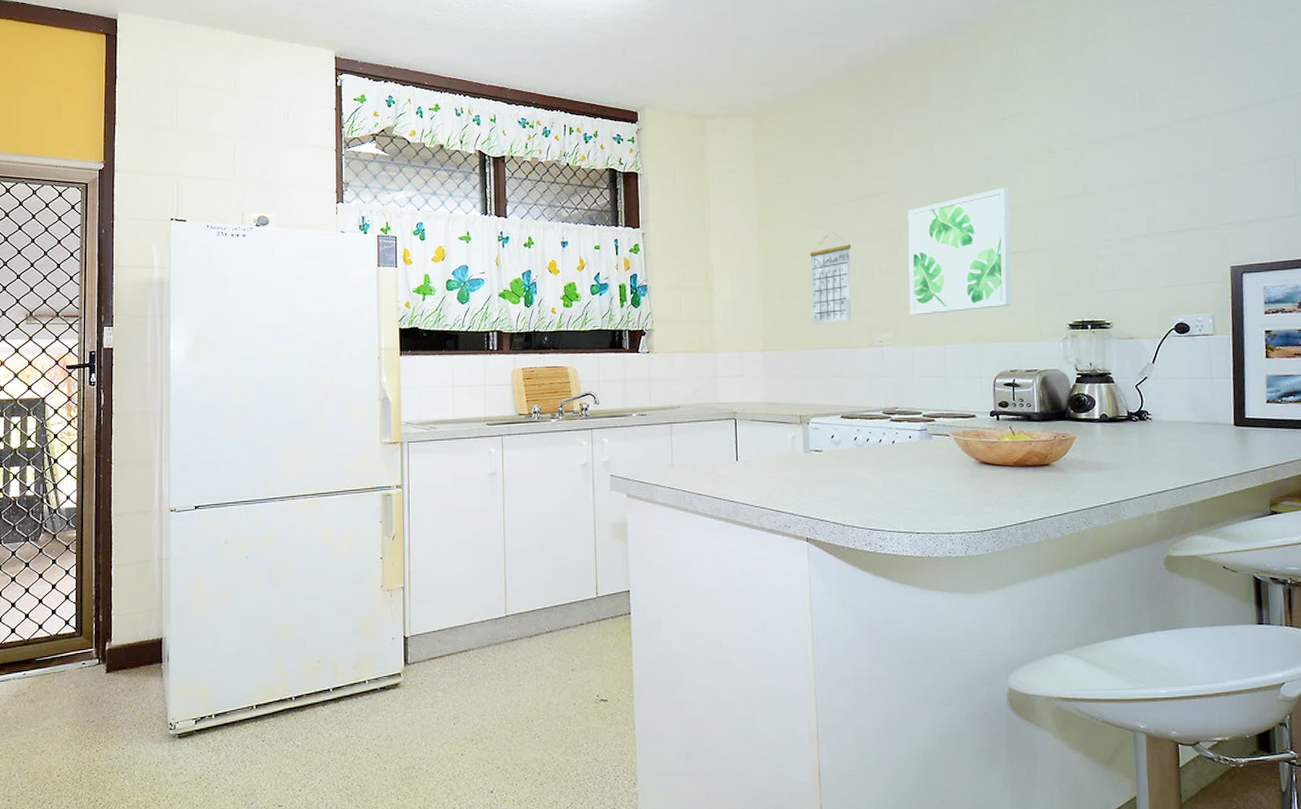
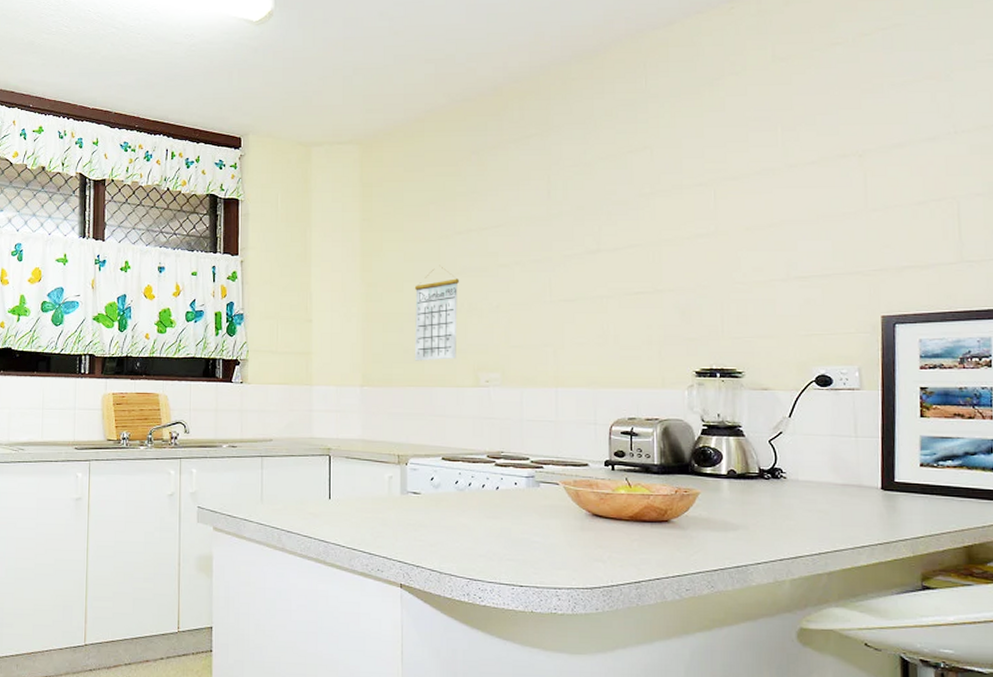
wall art: present [908,188,1012,316] -> none [519,225,634,356]

